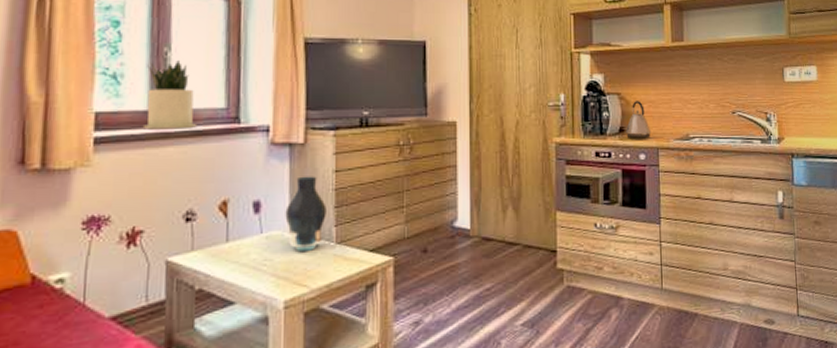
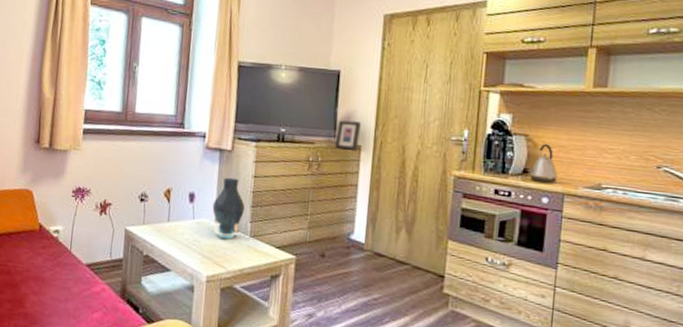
planter: present [142,61,198,130] -> none [115,74,154,129]
picture frame: none [427,95,455,128] -> present [334,120,362,151]

